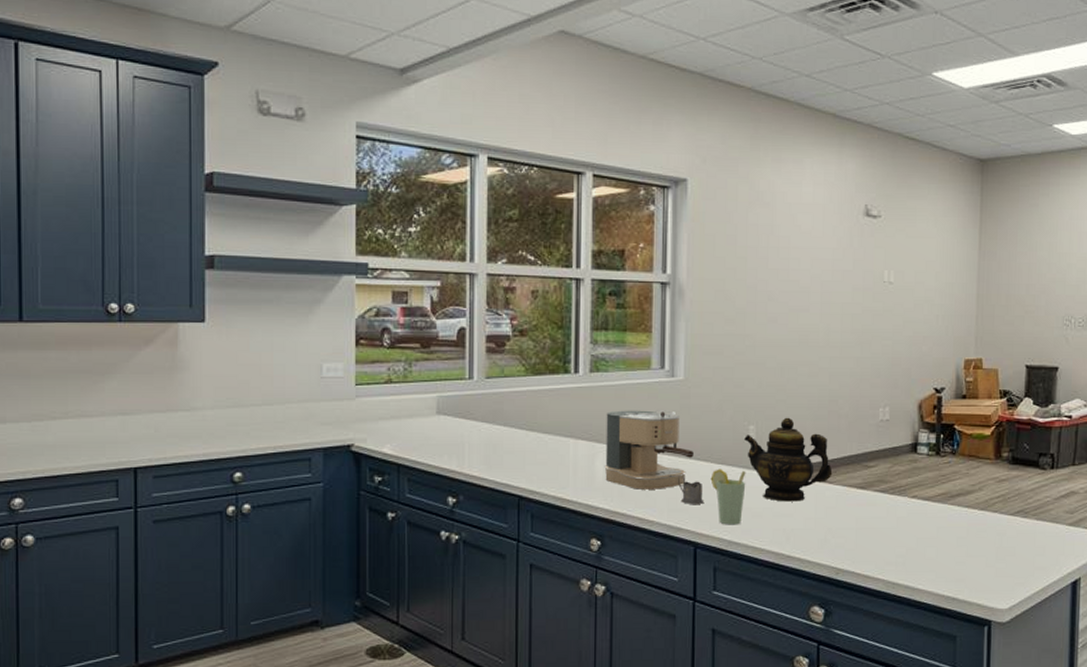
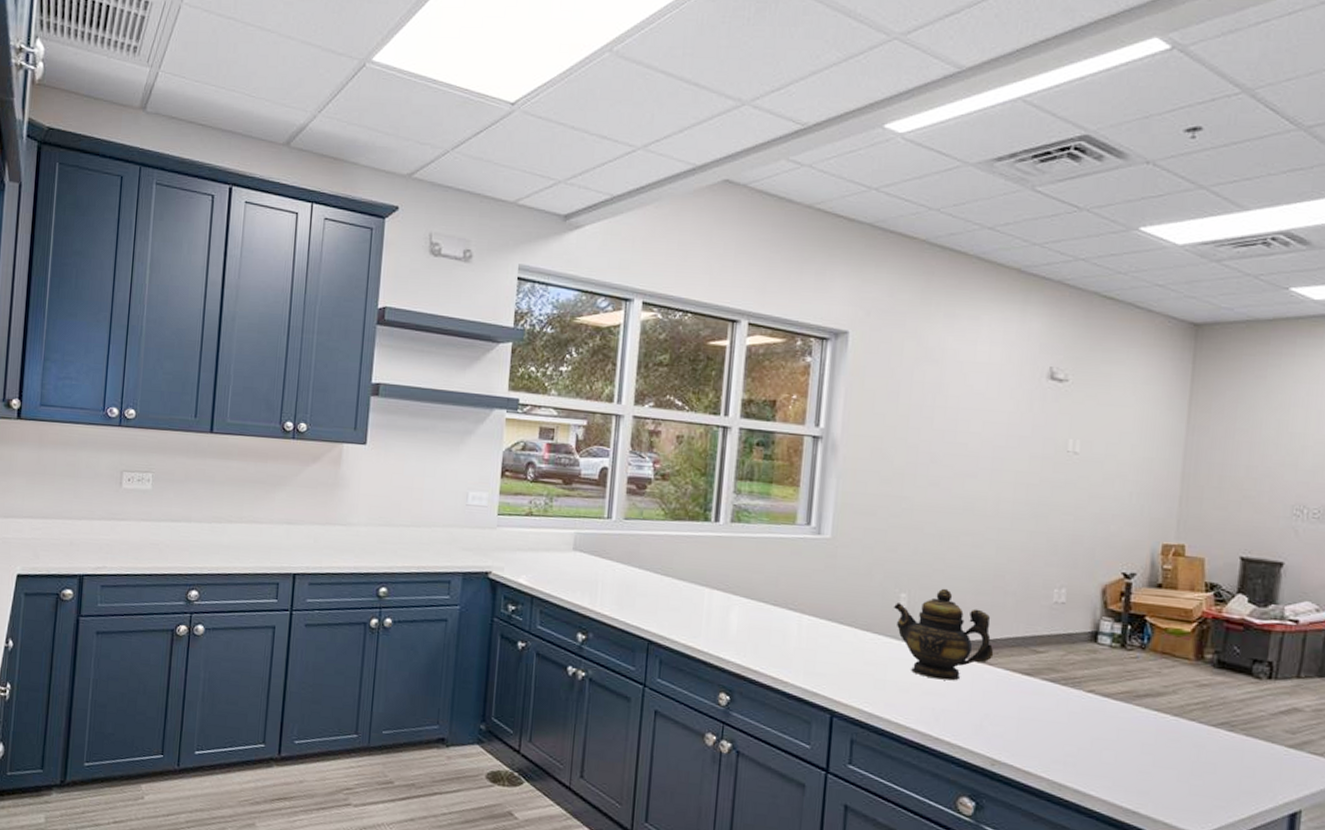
coffee maker: present [604,410,694,490] -> none [739,563,837,650]
tea glass holder: present [677,476,705,504] -> none [816,638,845,671]
cup: present [710,469,746,525] -> none [853,635,894,698]

